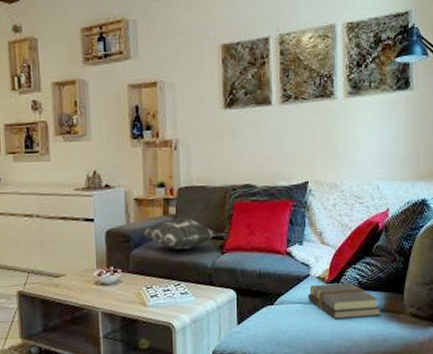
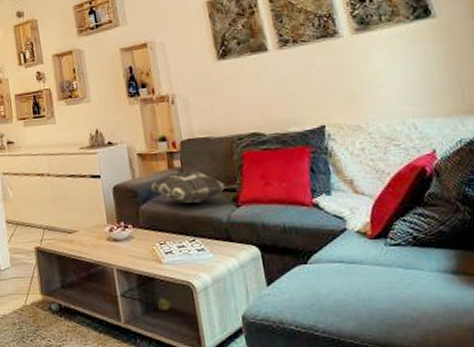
book: present [308,283,382,320] -> none [349,238,455,283]

